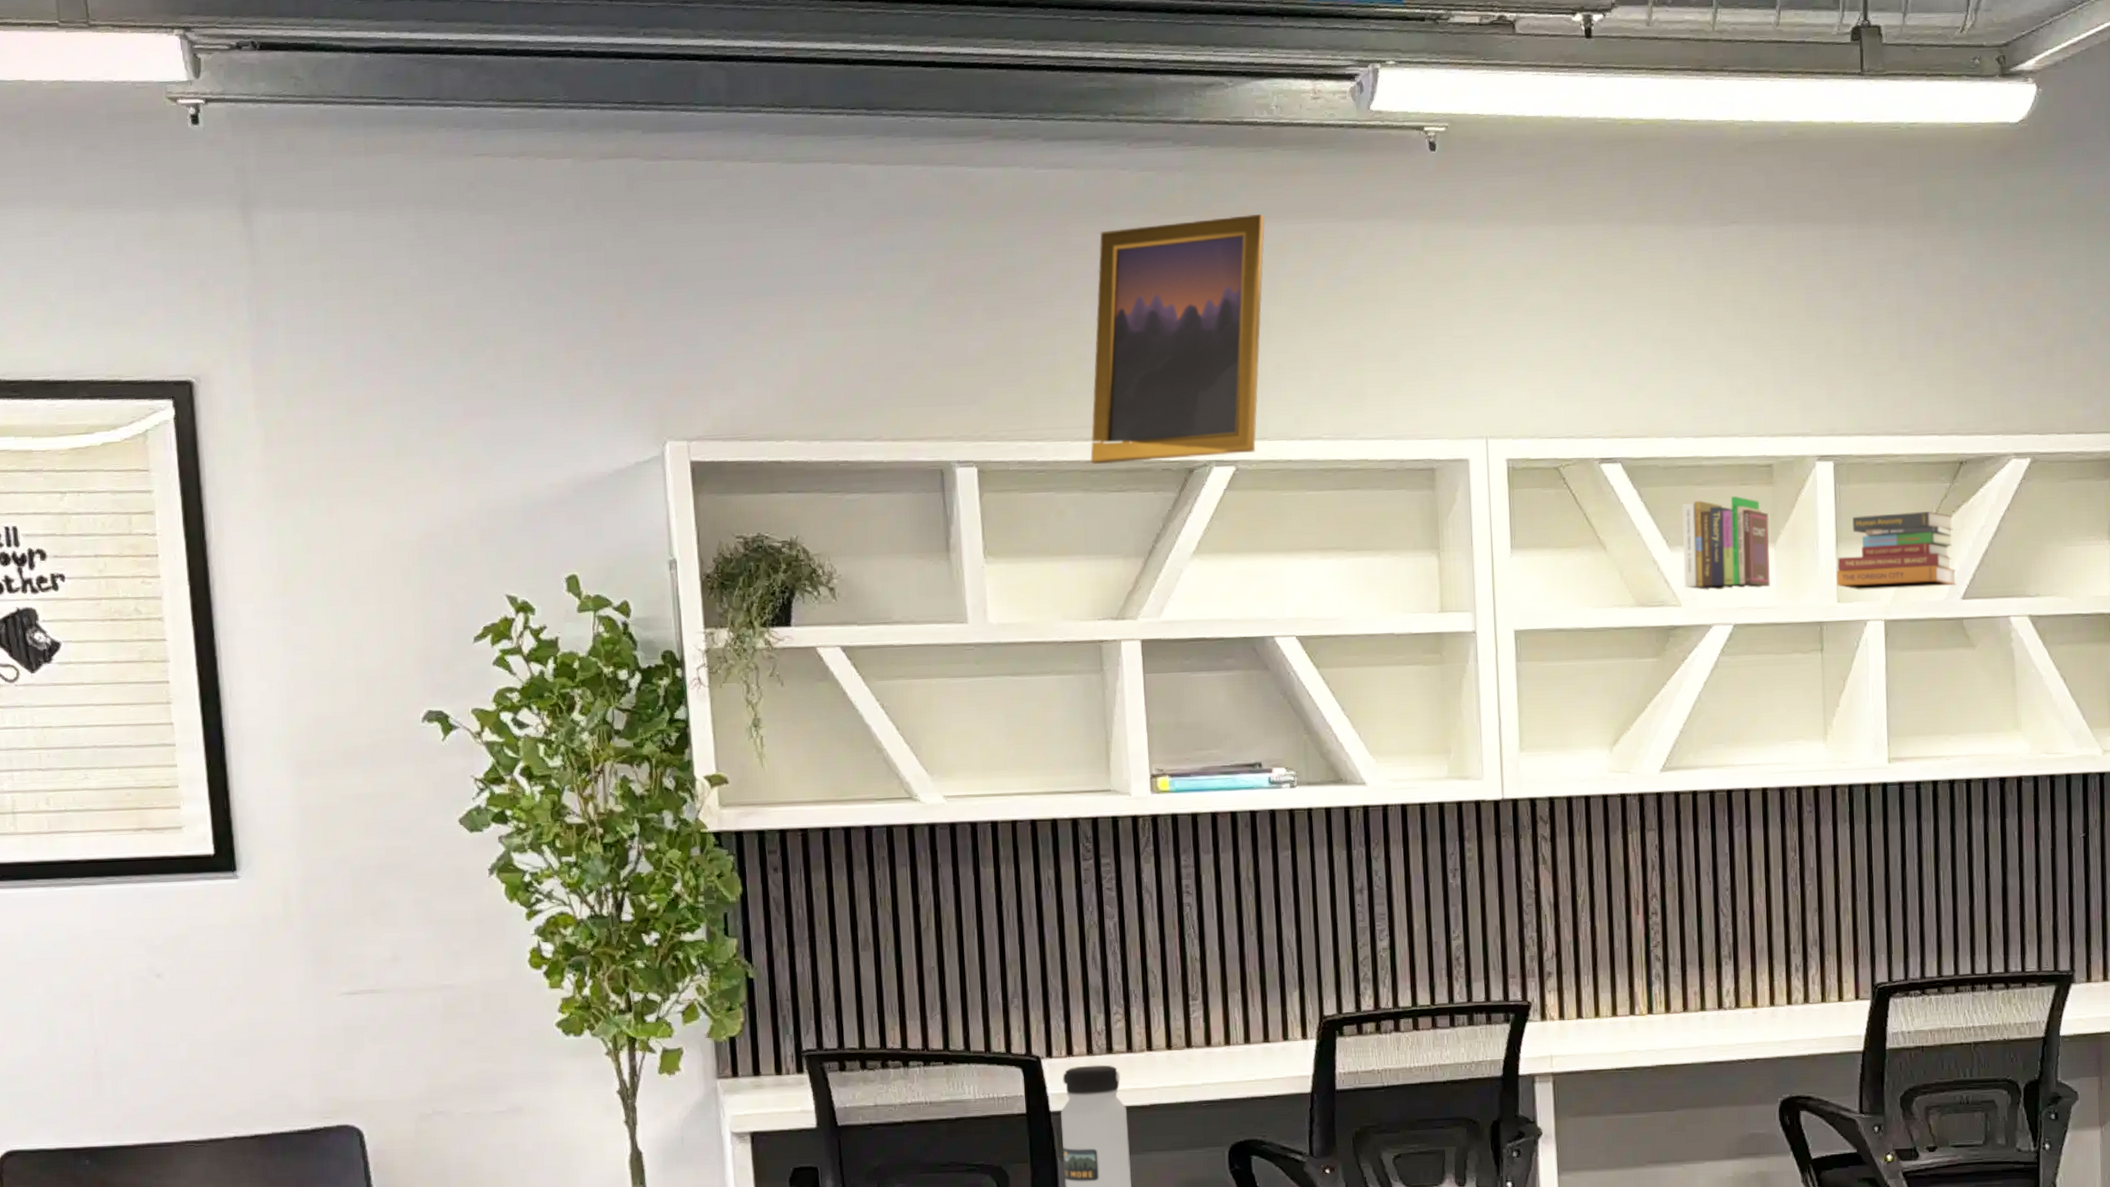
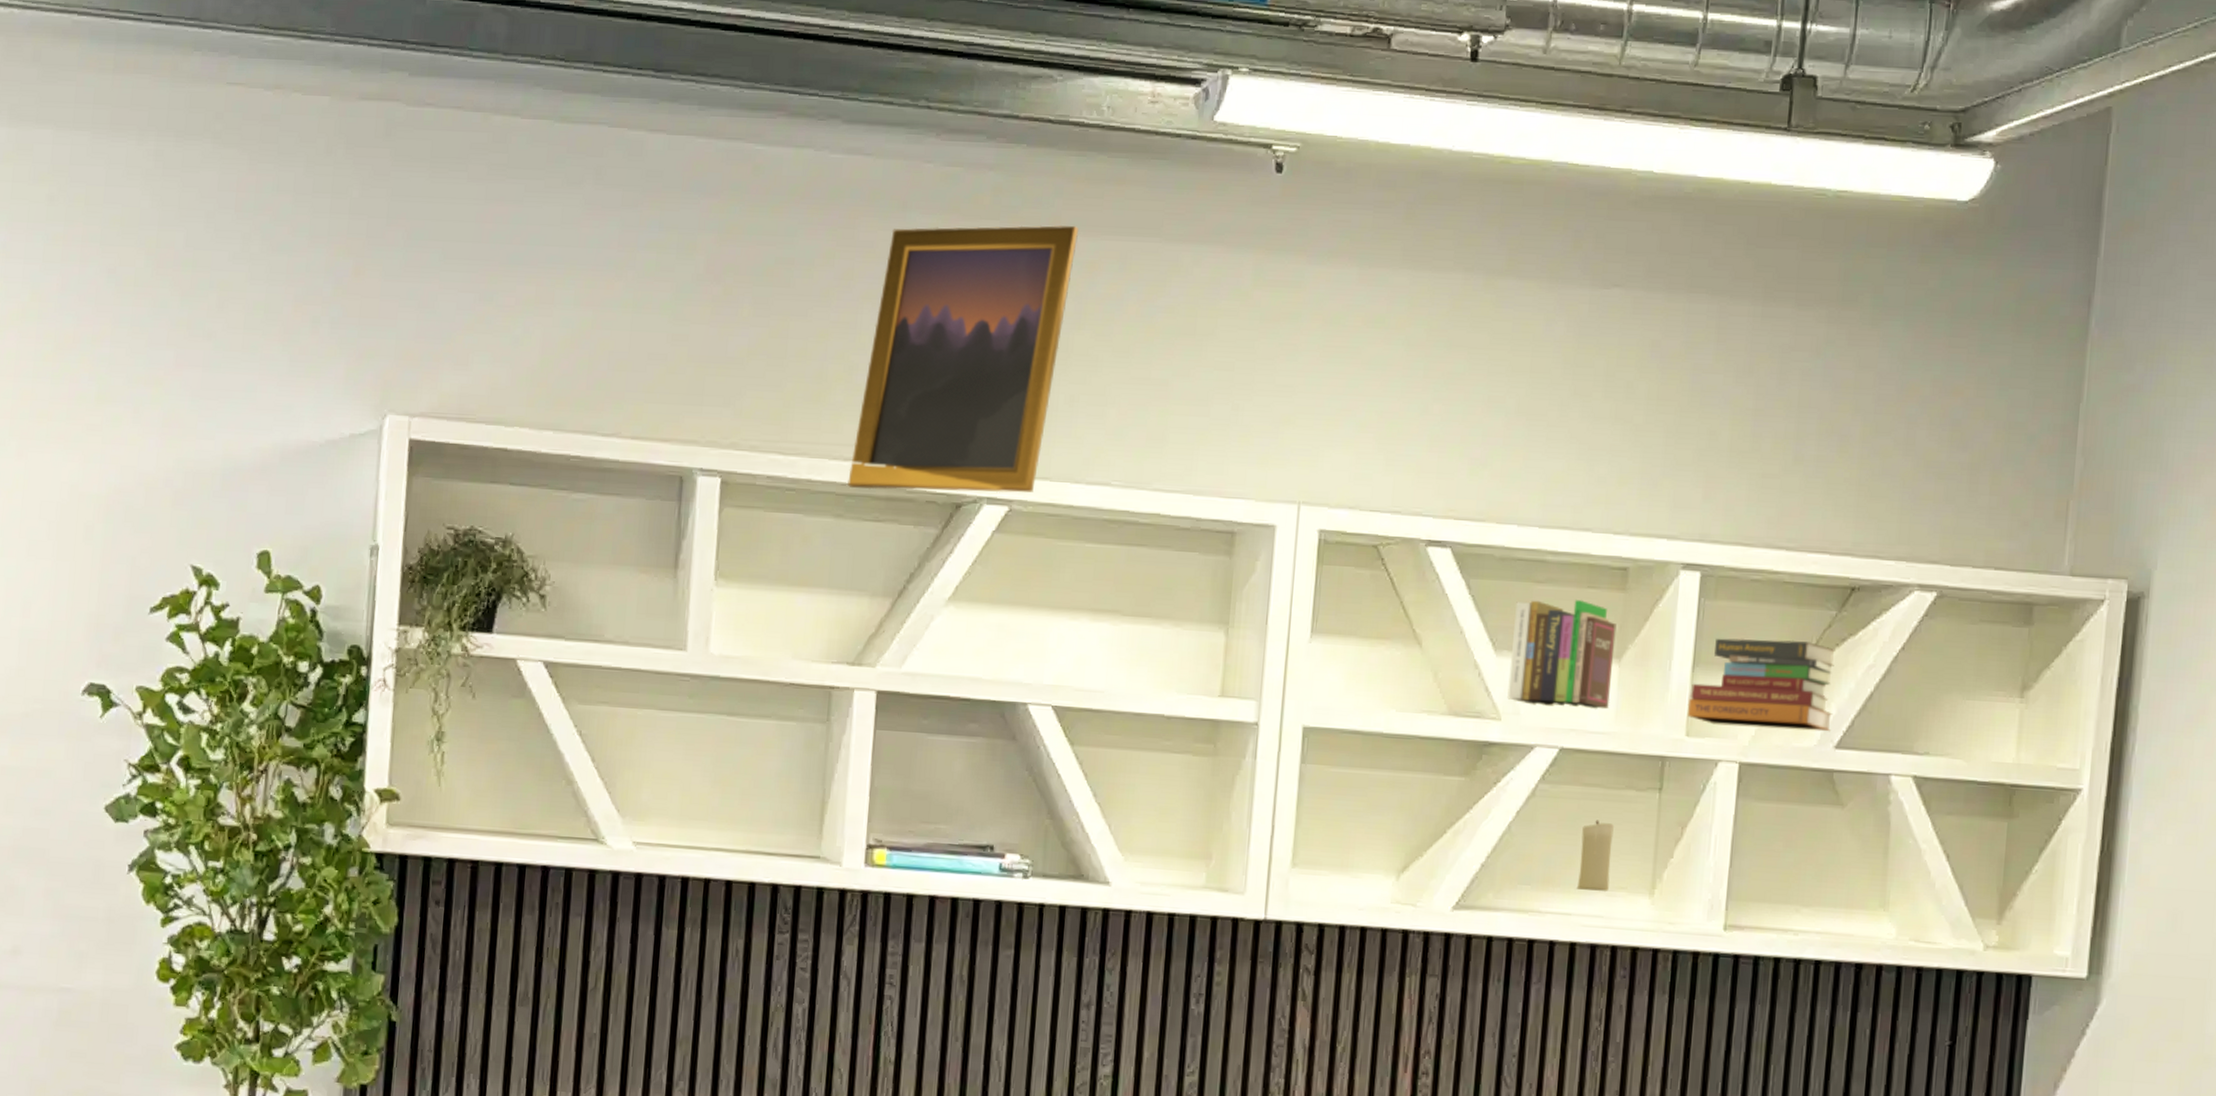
candle: none [1761,682,1789,742] -> present [1576,820,1614,891]

